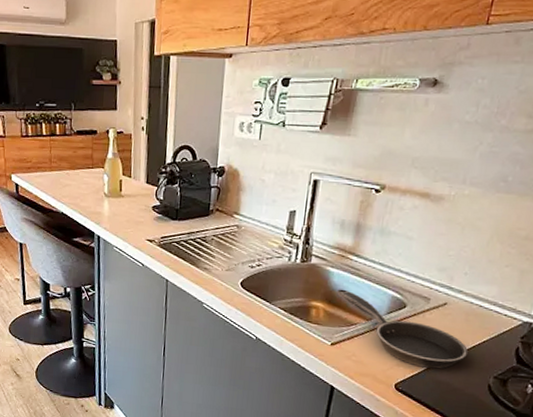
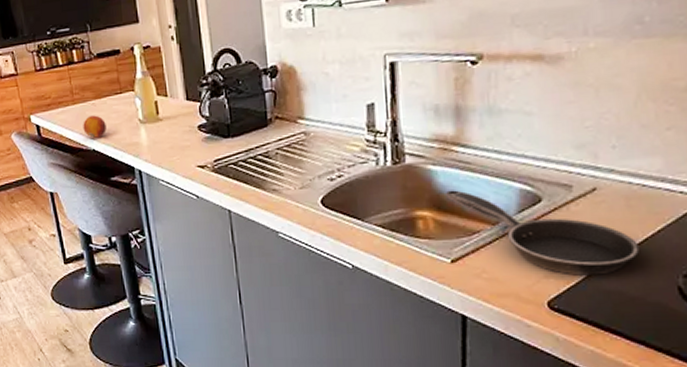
fruit: none [56,183,76,203] -> present [83,115,107,138]

